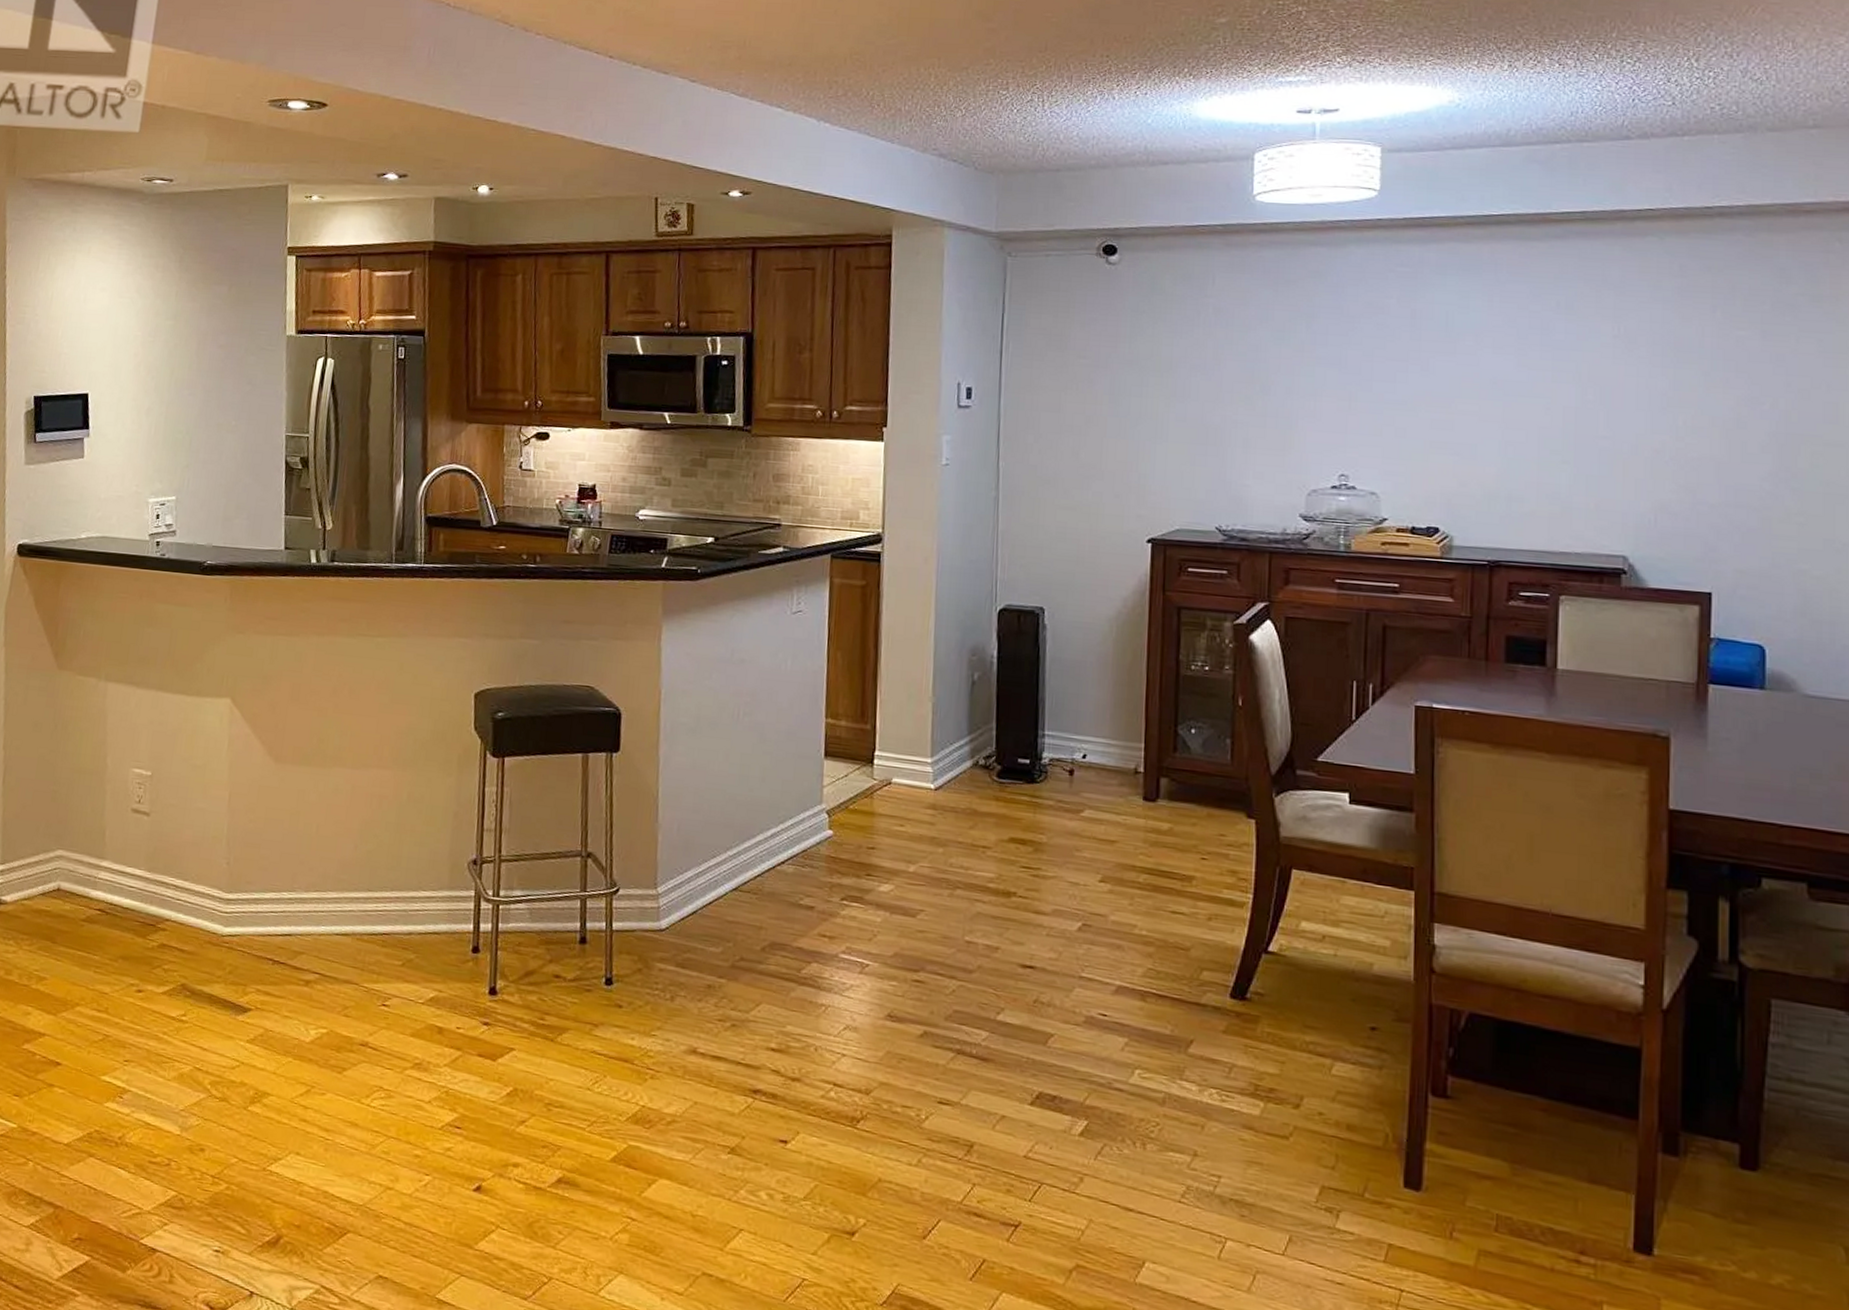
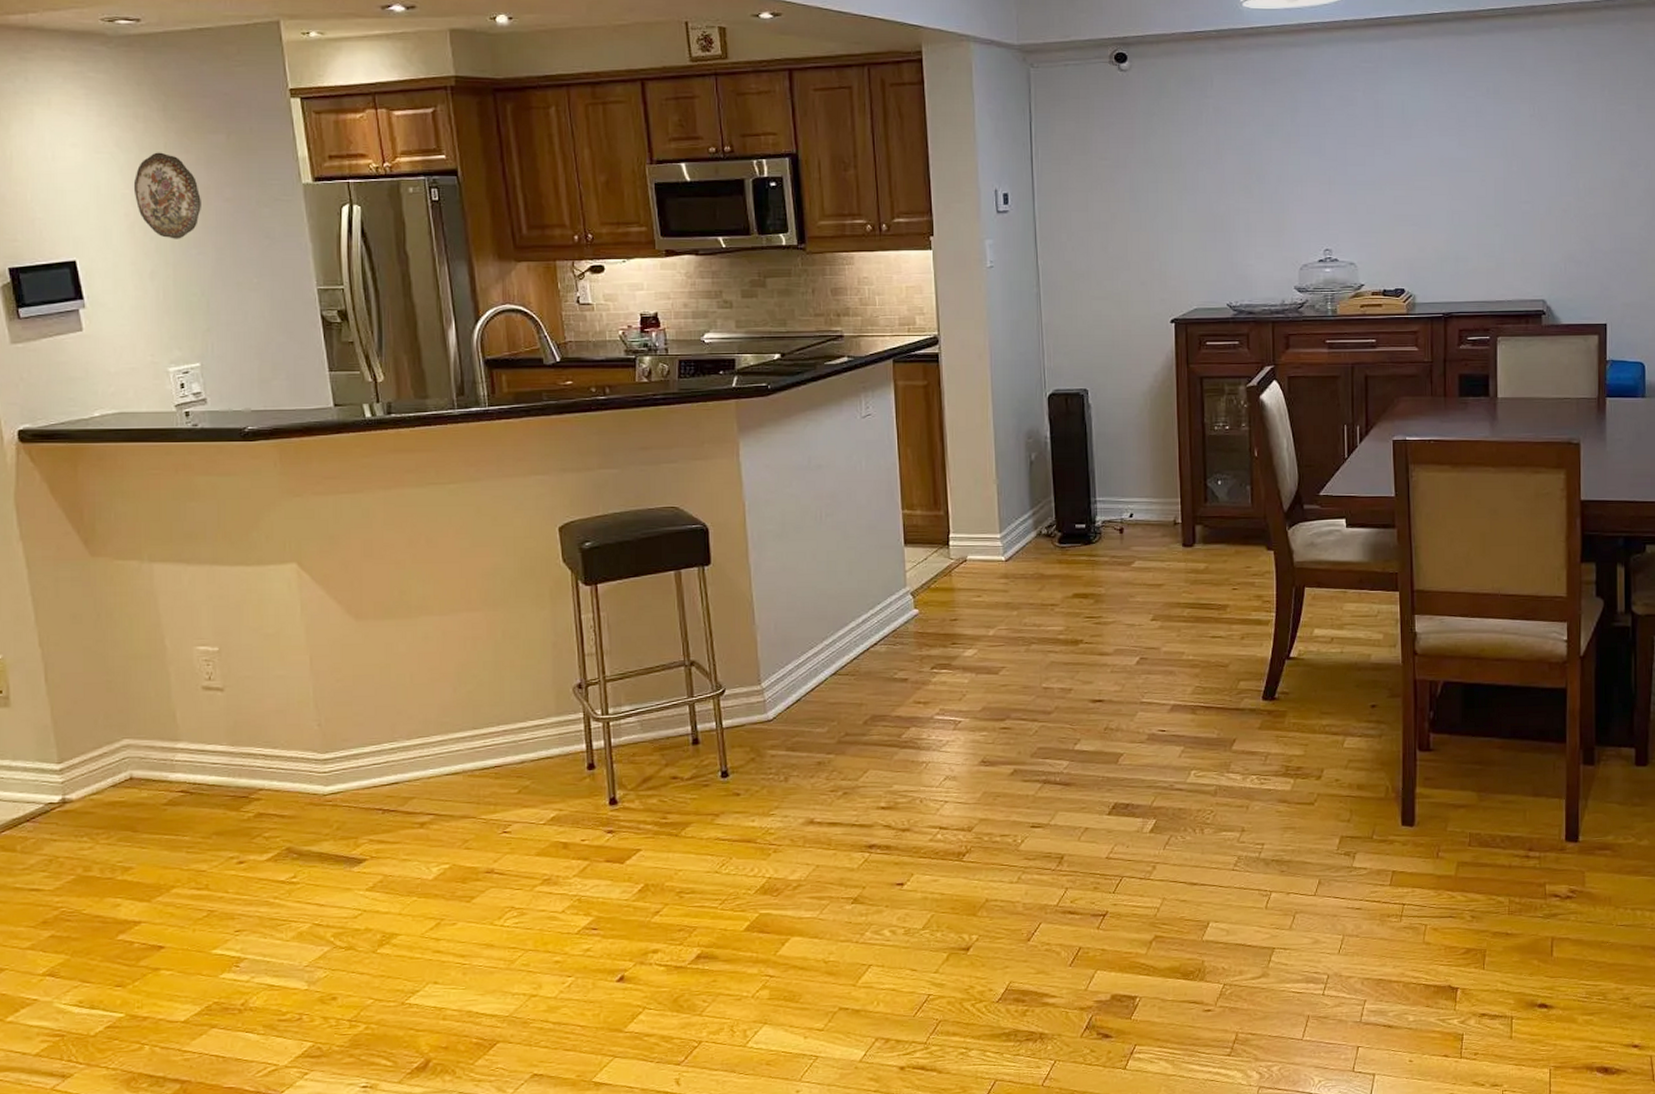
decorative plate: none [144,299,199,380] -> present [133,152,201,239]

